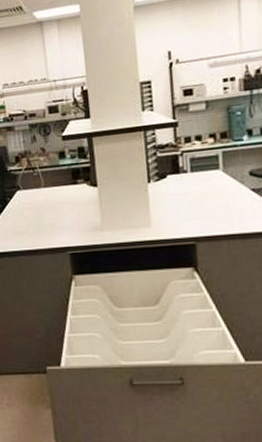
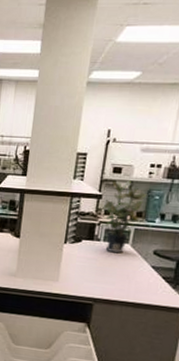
potted plant: none [181,100,227,183] -> present [102,180,147,254]

